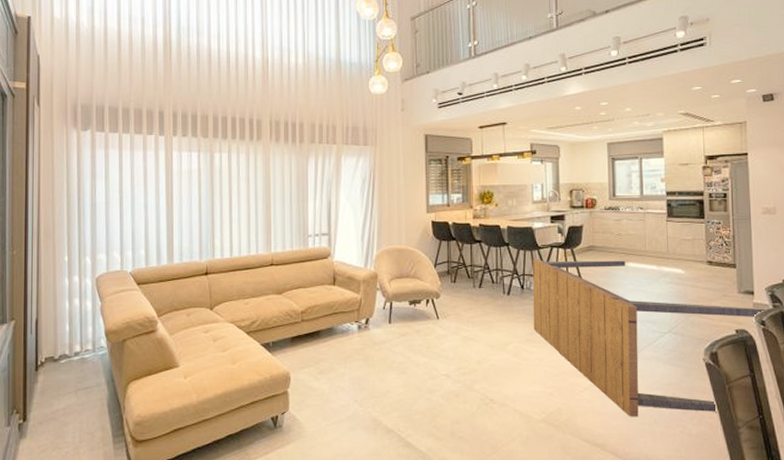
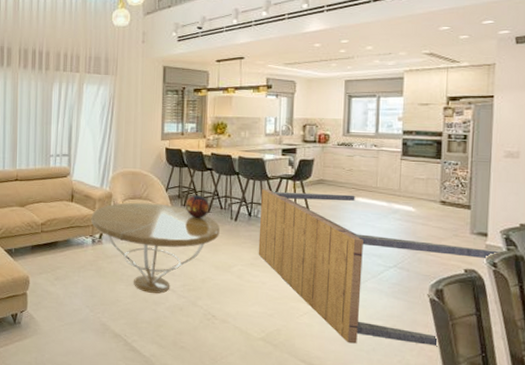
coffee table: none [356,281,492,380] -> present [91,202,220,294]
decorative sphere: none [455,270,481,294] -> present [185,195,210,218]

